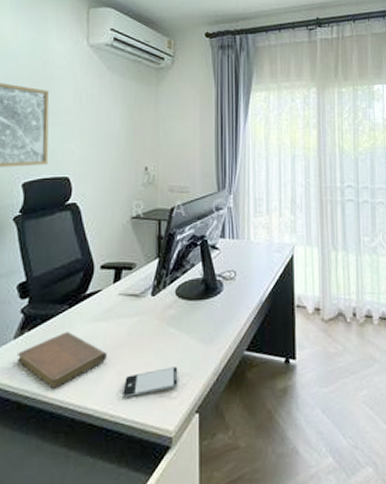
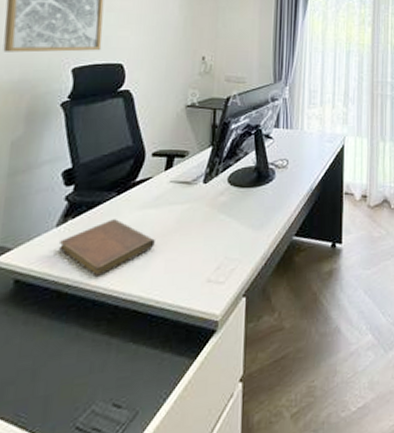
smartphone: present [123,367,178,399] -> none [170,252,227,285]

